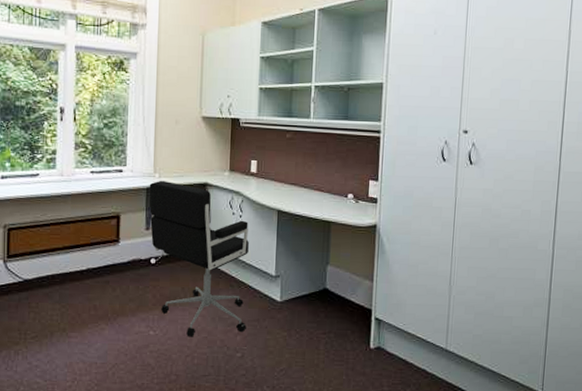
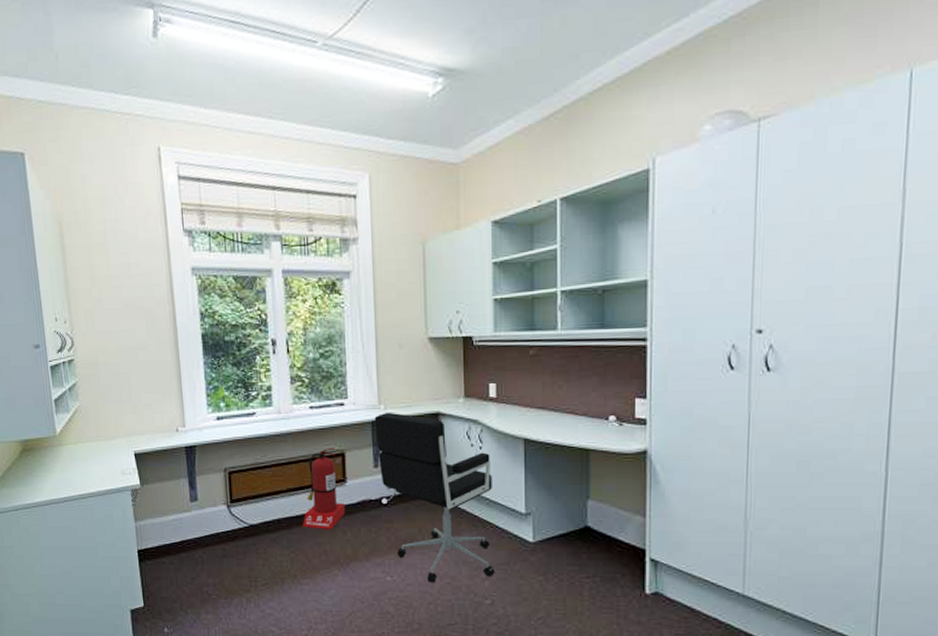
fire extinguisher: none [75,210,116,286] -> present [303,447,345,530]

